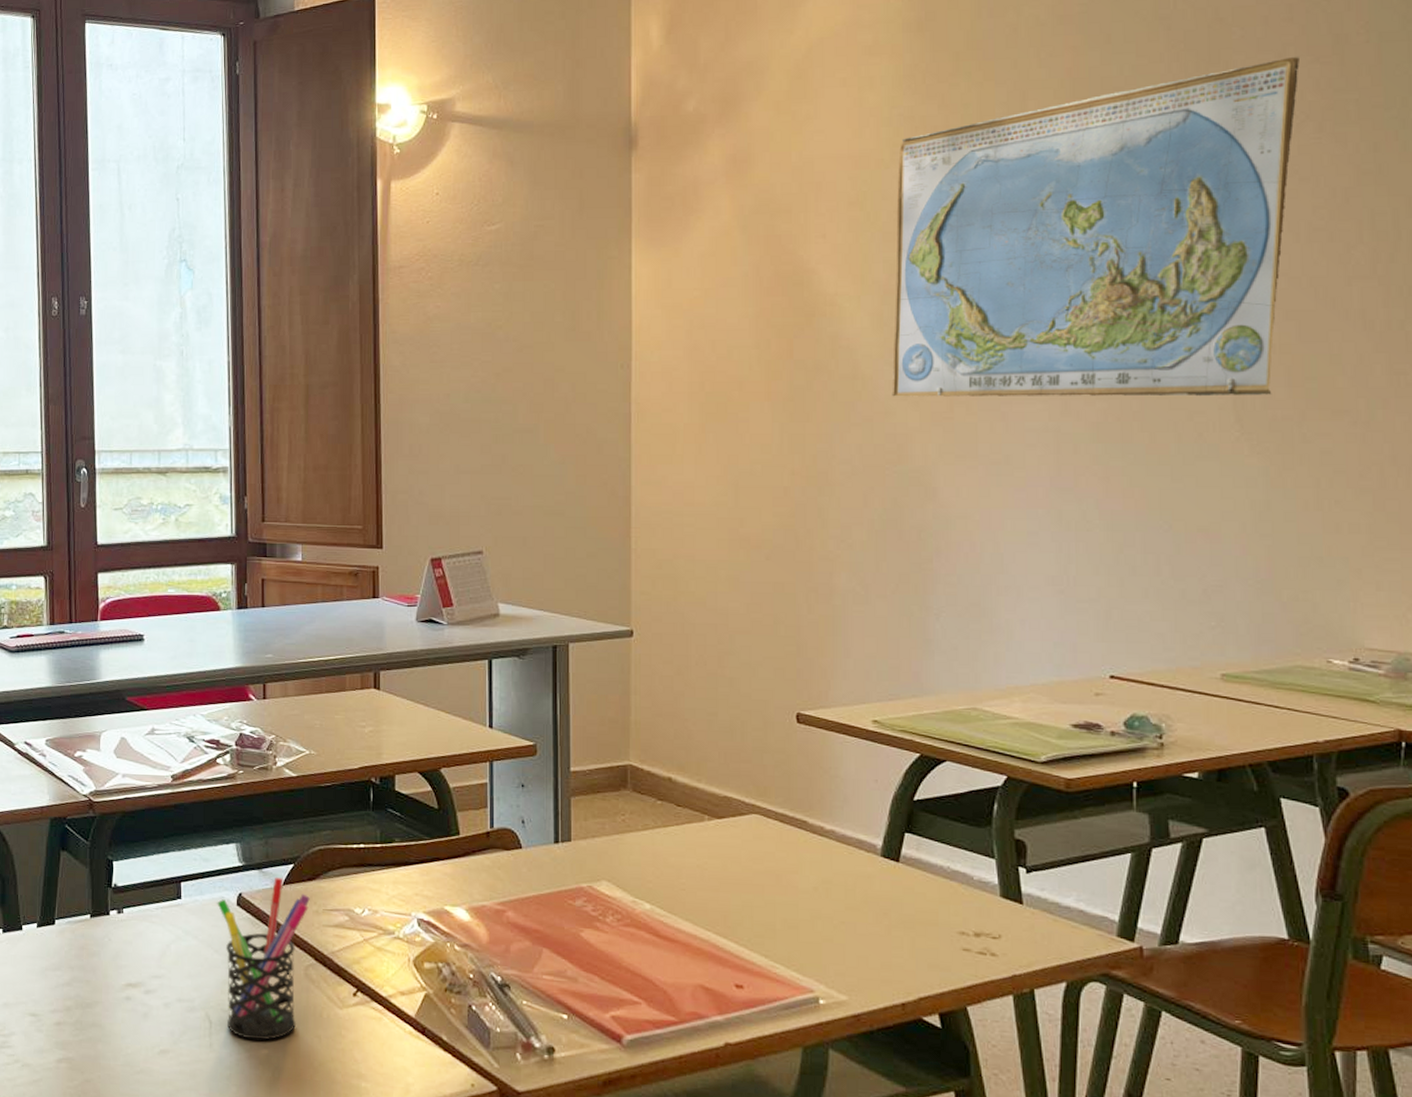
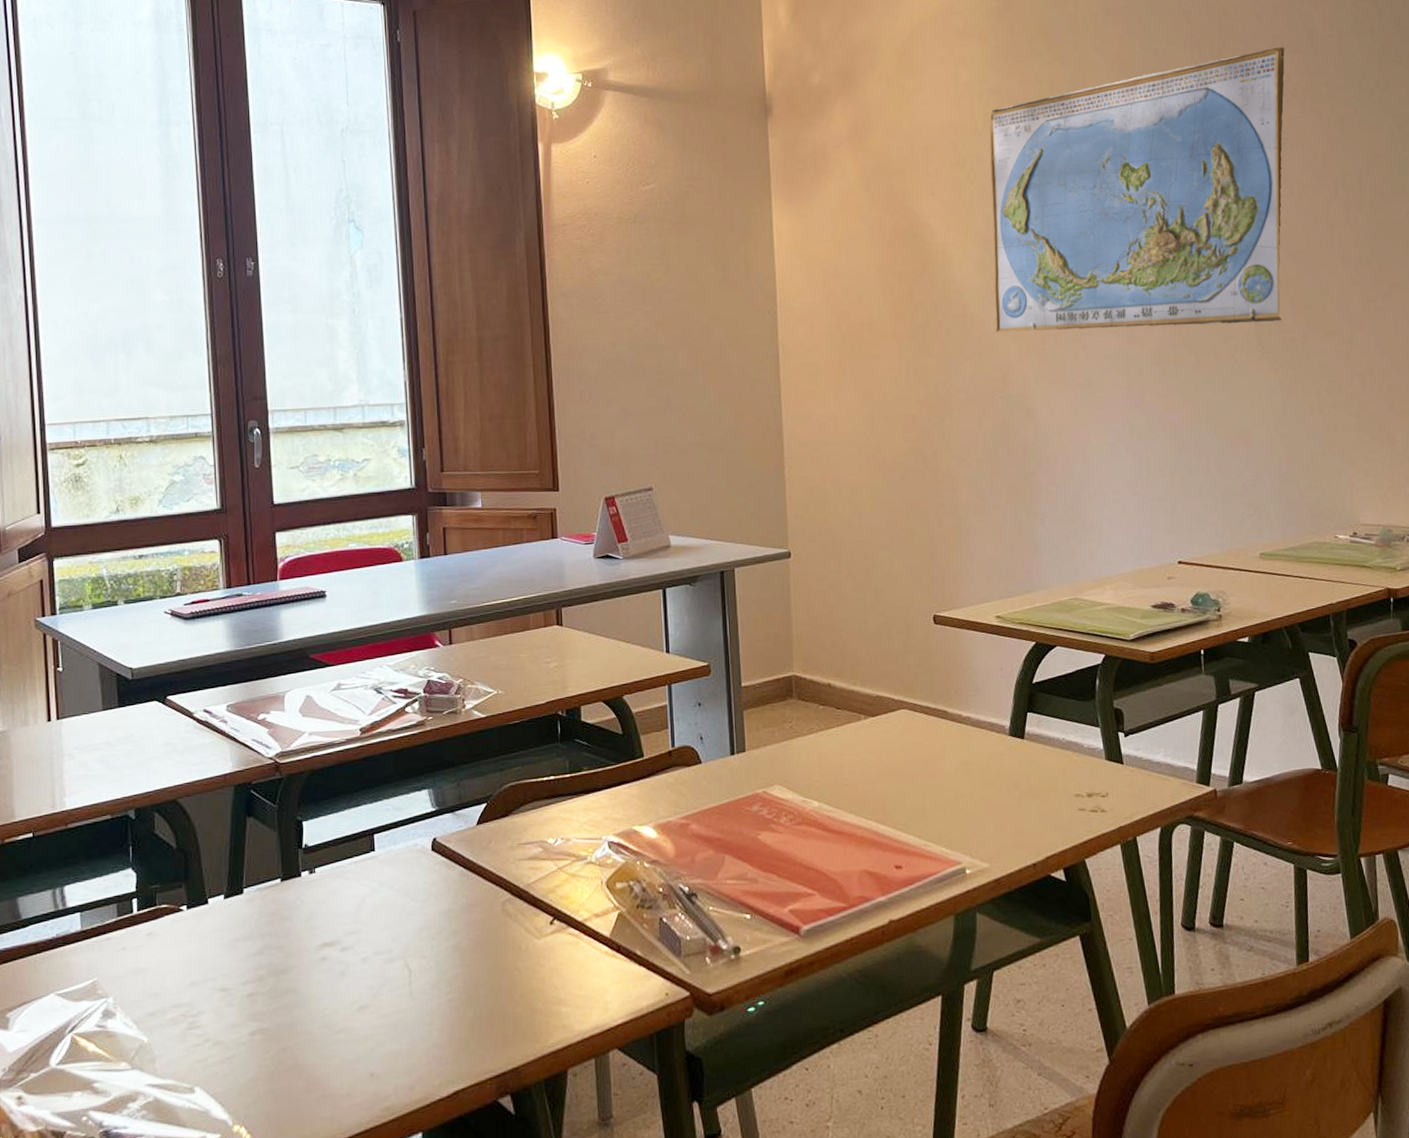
pen holder: present [217,876,310,1041] -> none [411,817,504,982]

